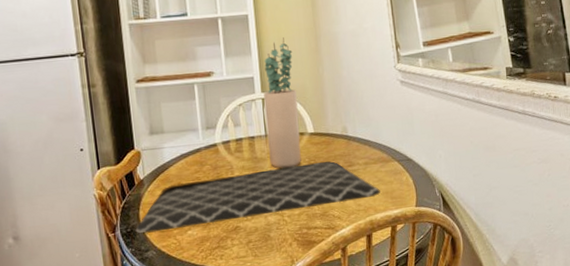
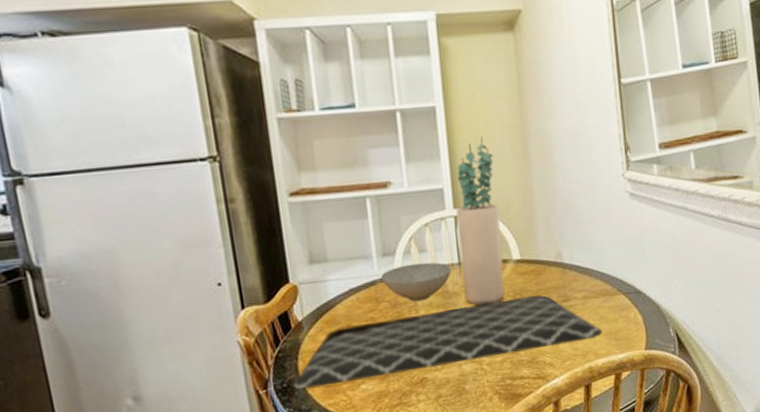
bowl: none [204,134,260,166] -> present [380,262,452,302]

